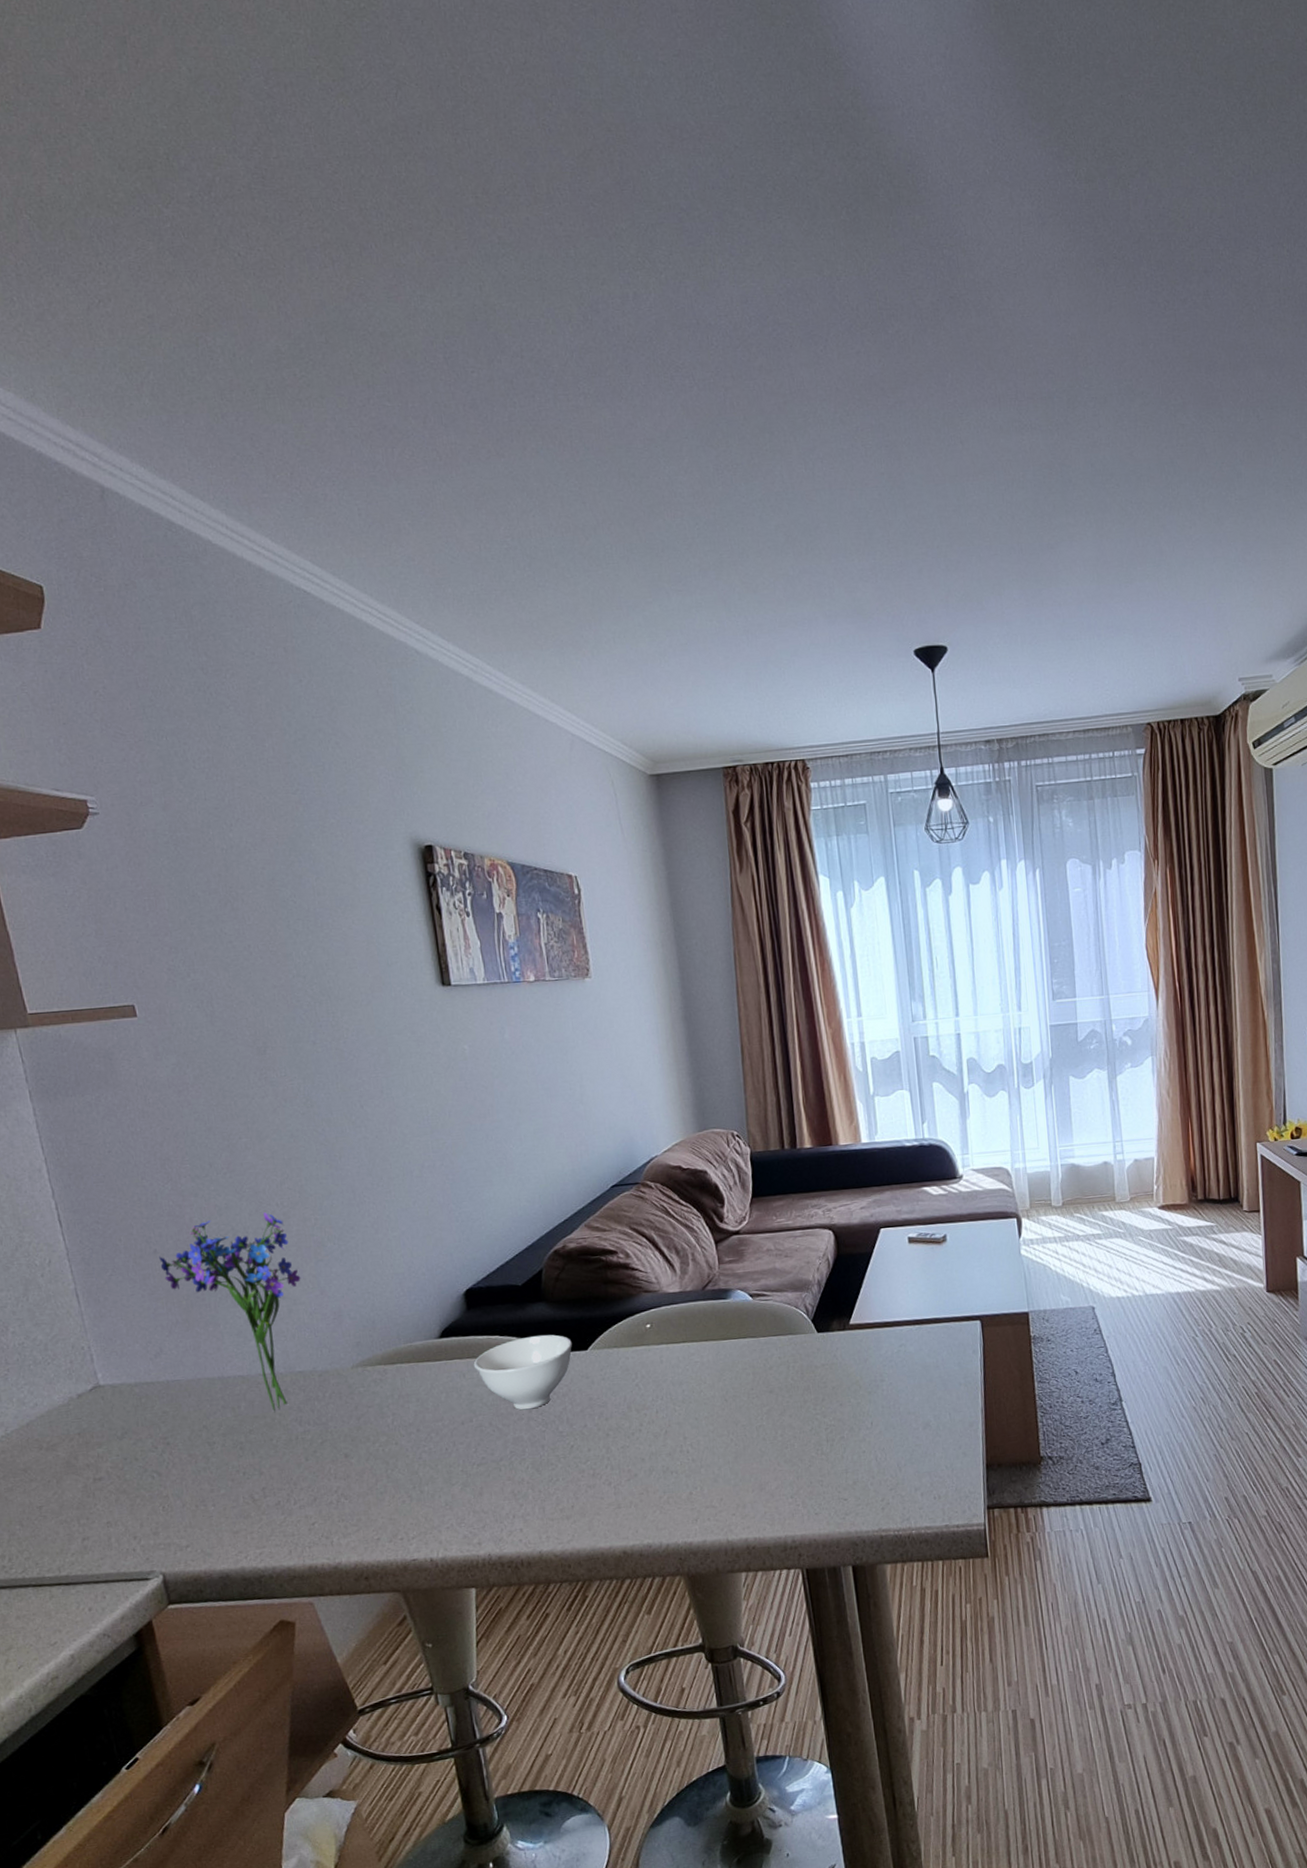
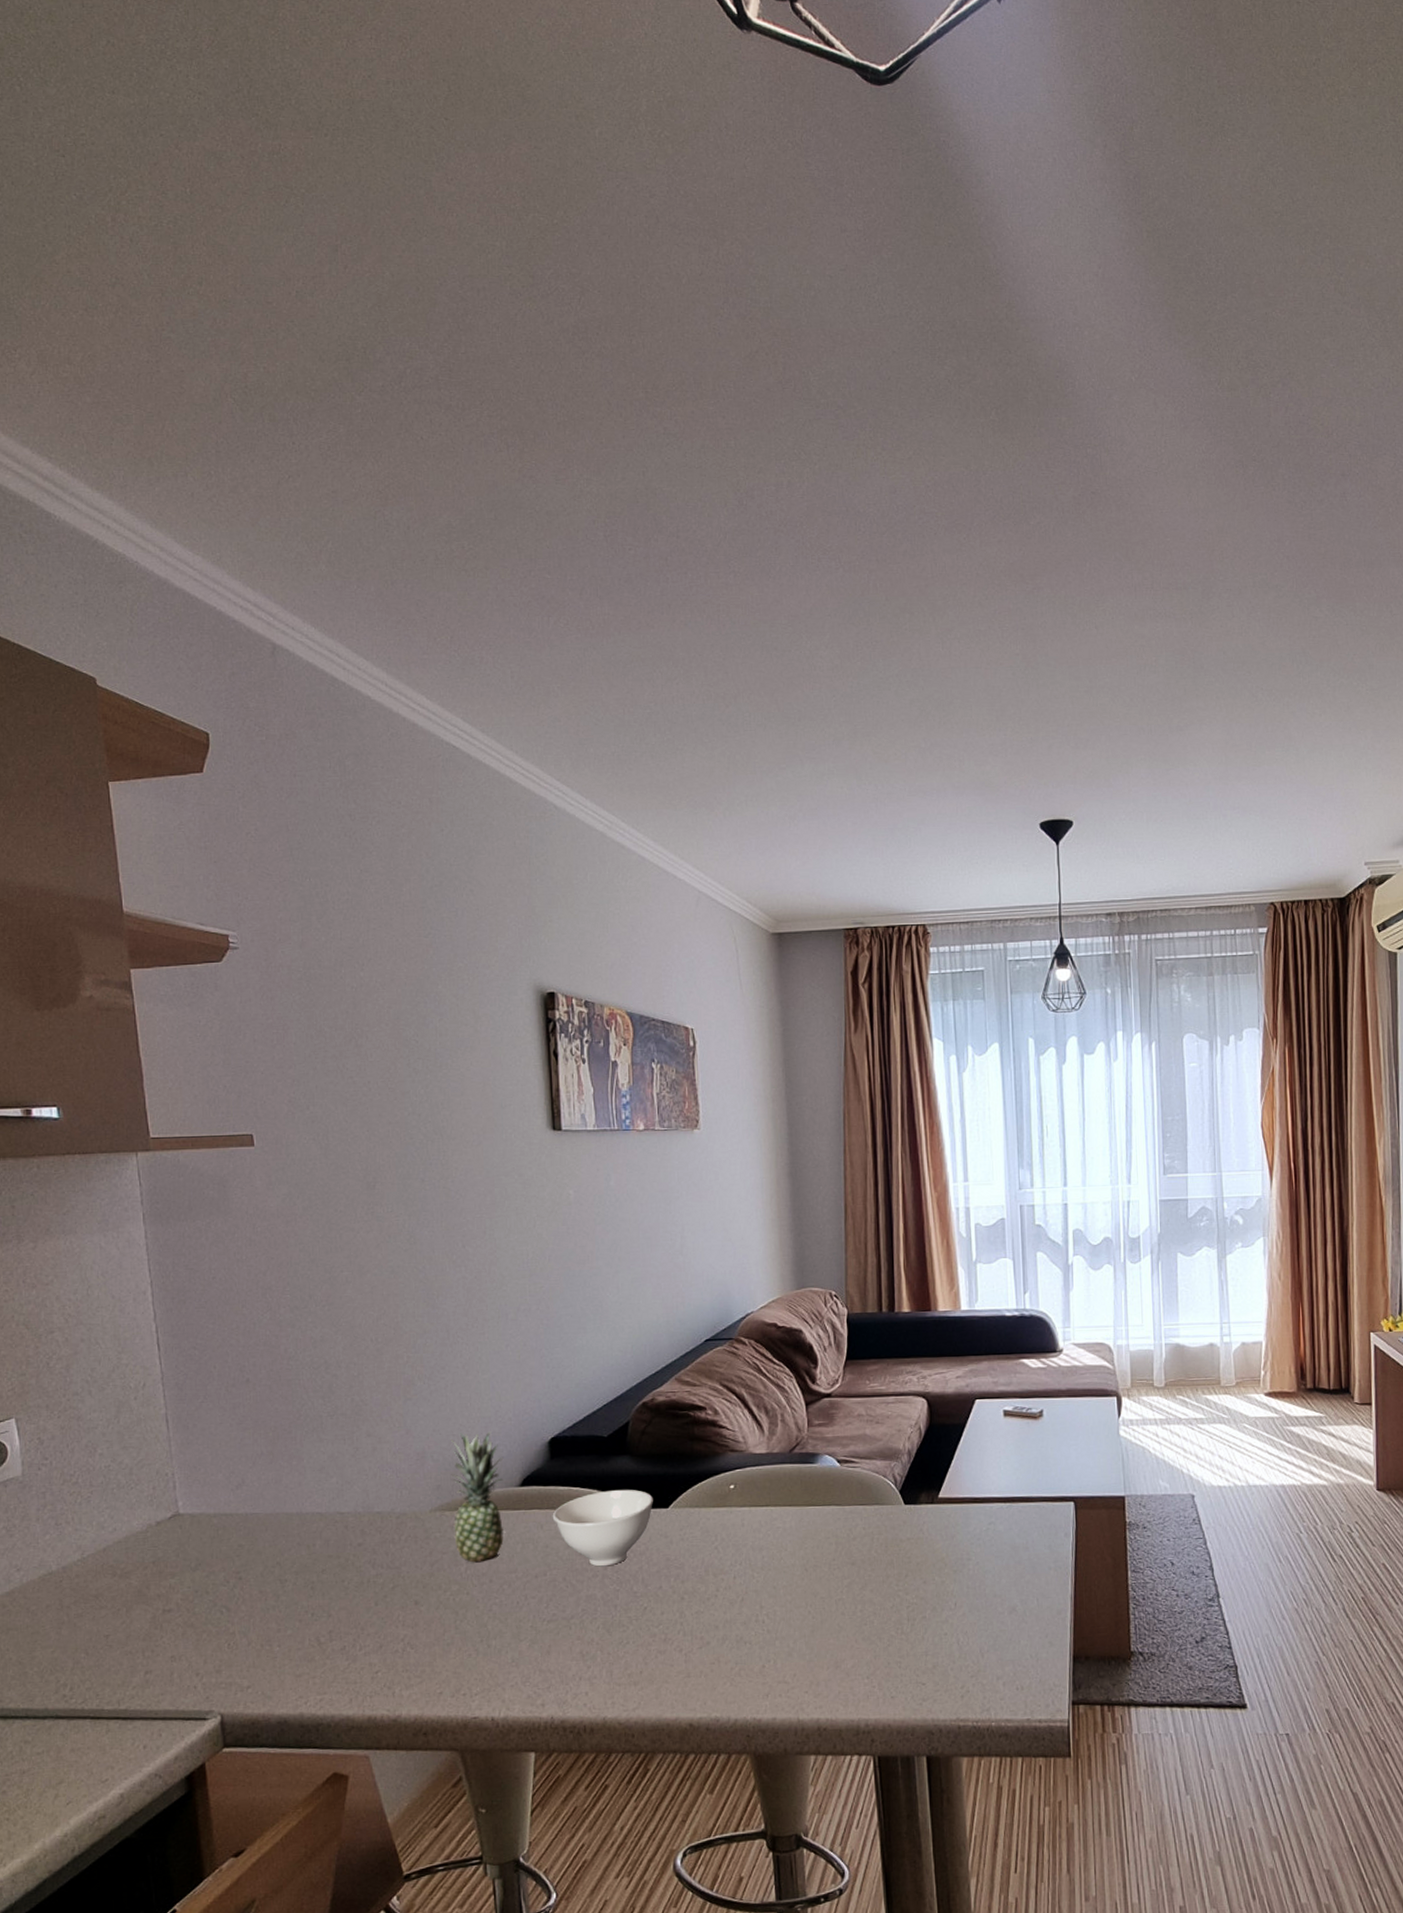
flowers: present [159,1212,301,1413] -> none [251,1347,388,1554]
fruit: none [365,1287,427,1414] -> present [450,1431,504,1563]

